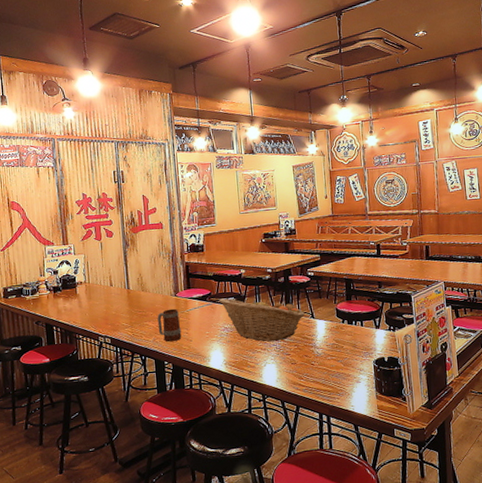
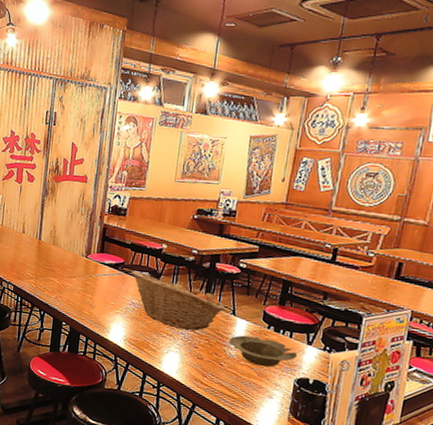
beer mug: present [157,308,182,342] -> none [62,269,87,305]
bowl: none [314,331,370,358] -> present [228,335,297,368]

